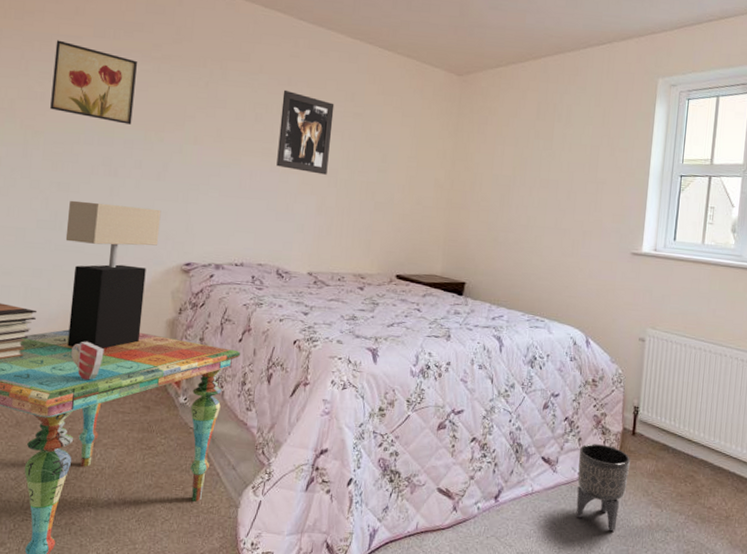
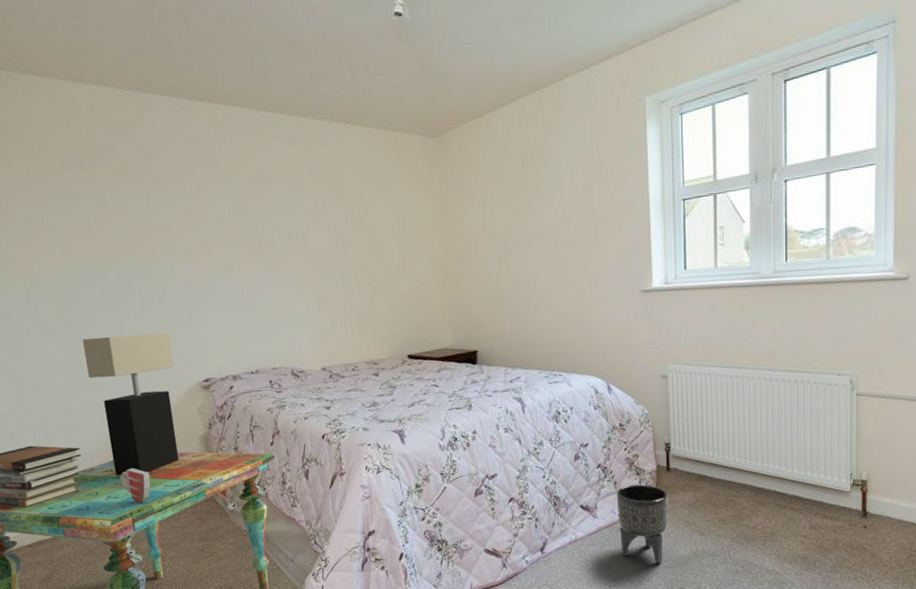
wall art: present [50,40,137,125] -> none [28,181,121,255]
wall art: present [276,89,335,175] -> none [259,188,320,269]

